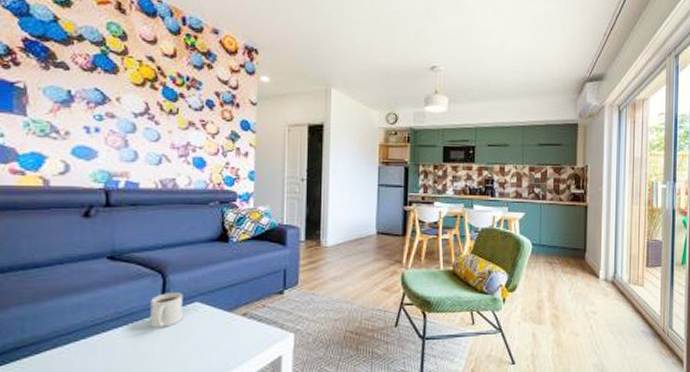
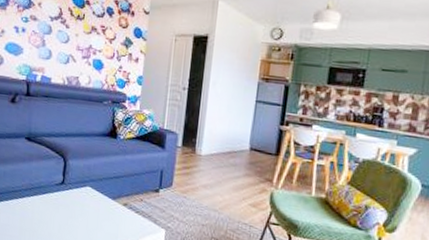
mug: present [150,293,183,329] -> none [53,174,78,204]

